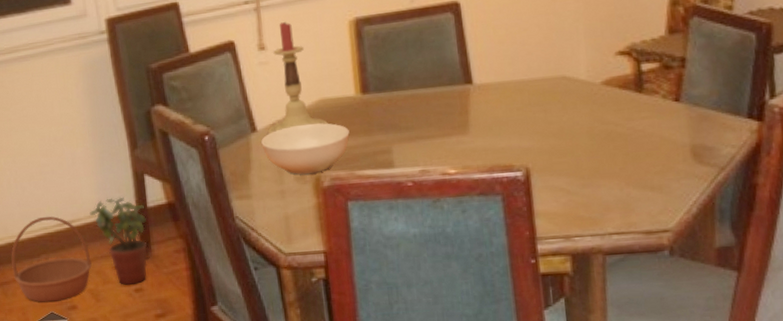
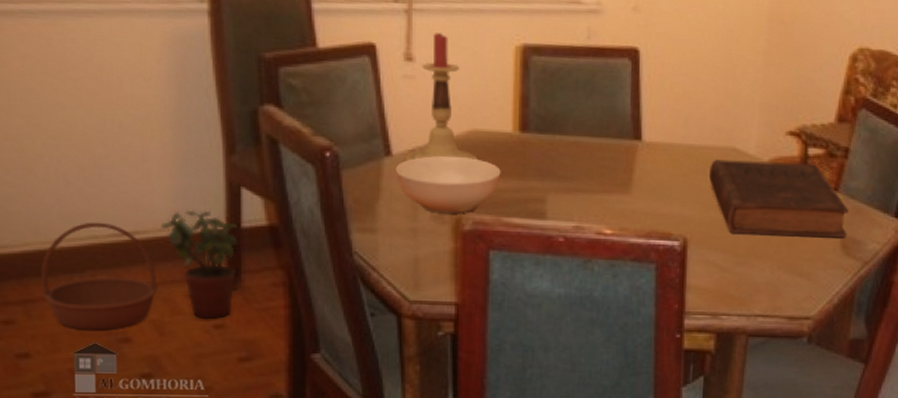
book: none [542,79,697,157] -> present [709,159,850,238]

